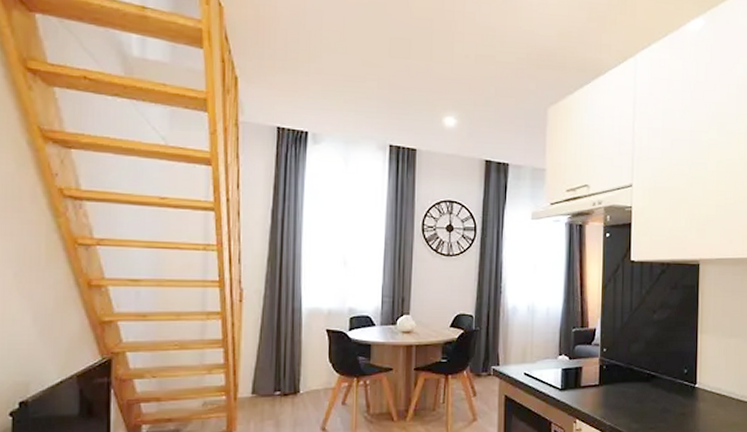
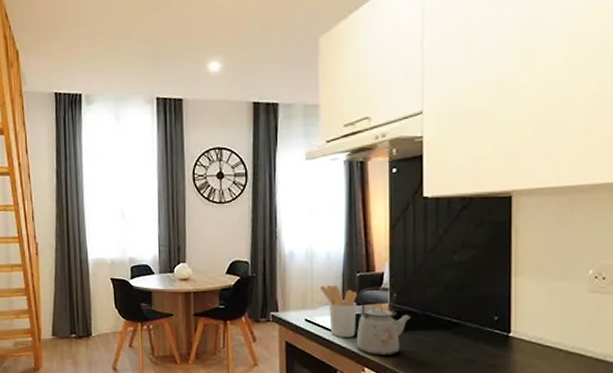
utensil holder: none [539,340,572,391] -> present [320,286,357,338]
kettle: none [569,342,618,409] -> present [356,286,411,357]

